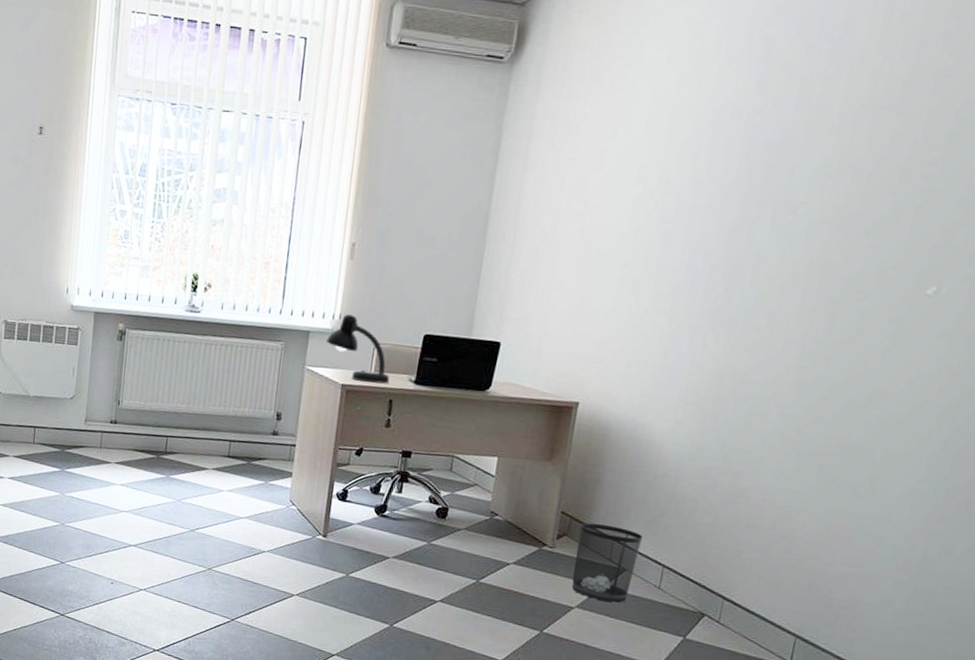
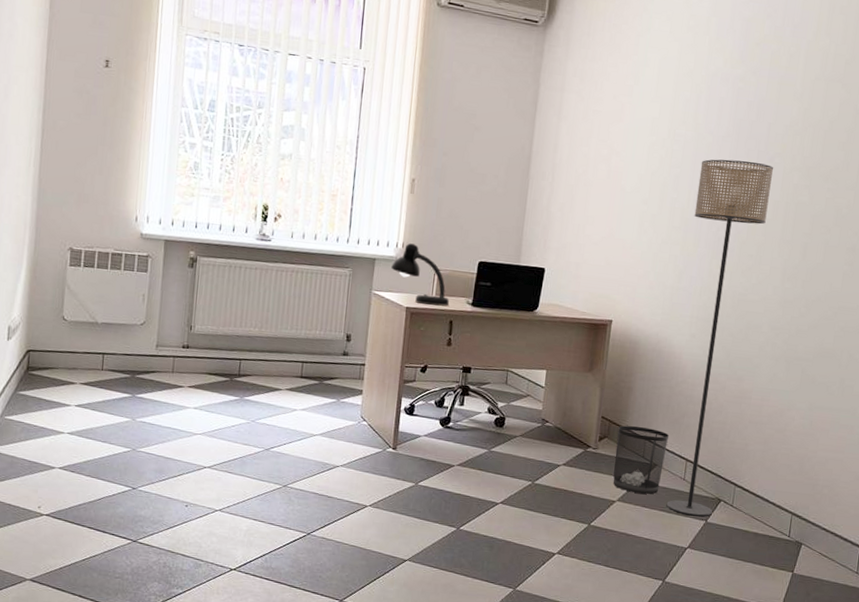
floor lamp: none [635,211,796,632] -> present [666,159,774,517]

